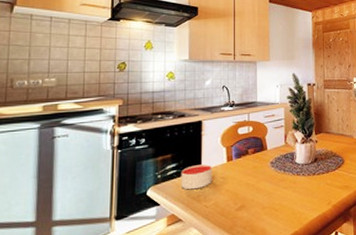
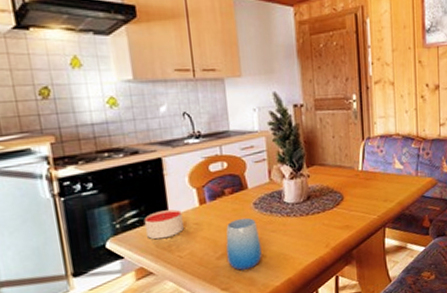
cup: none [245,174,274,222] -> present [226,217,262,271]

